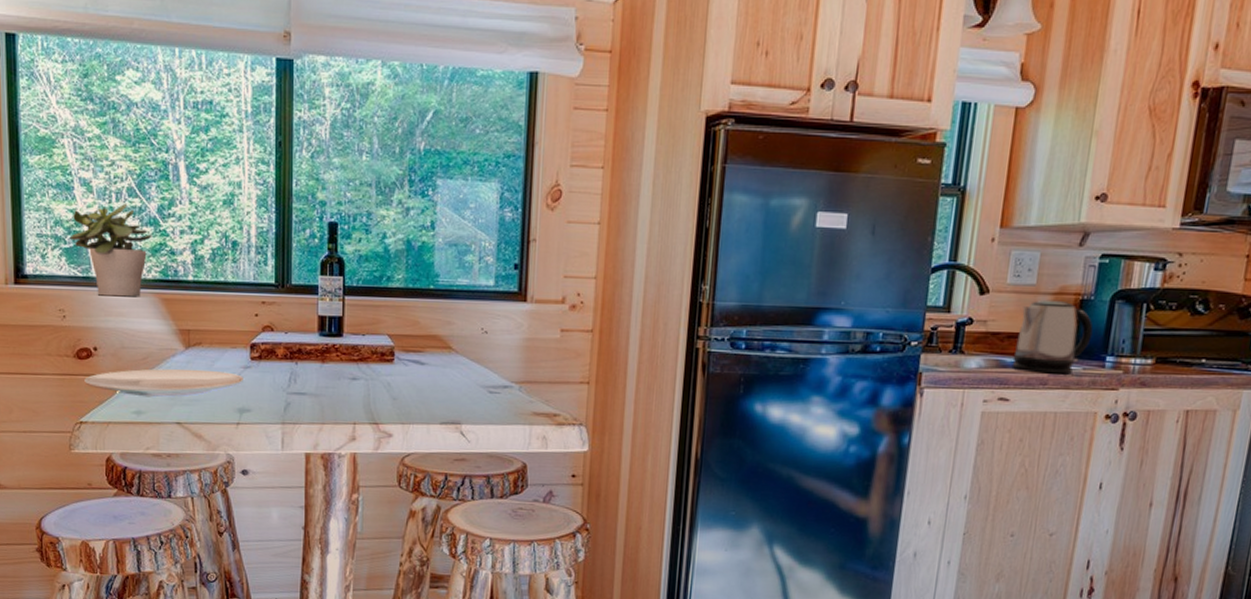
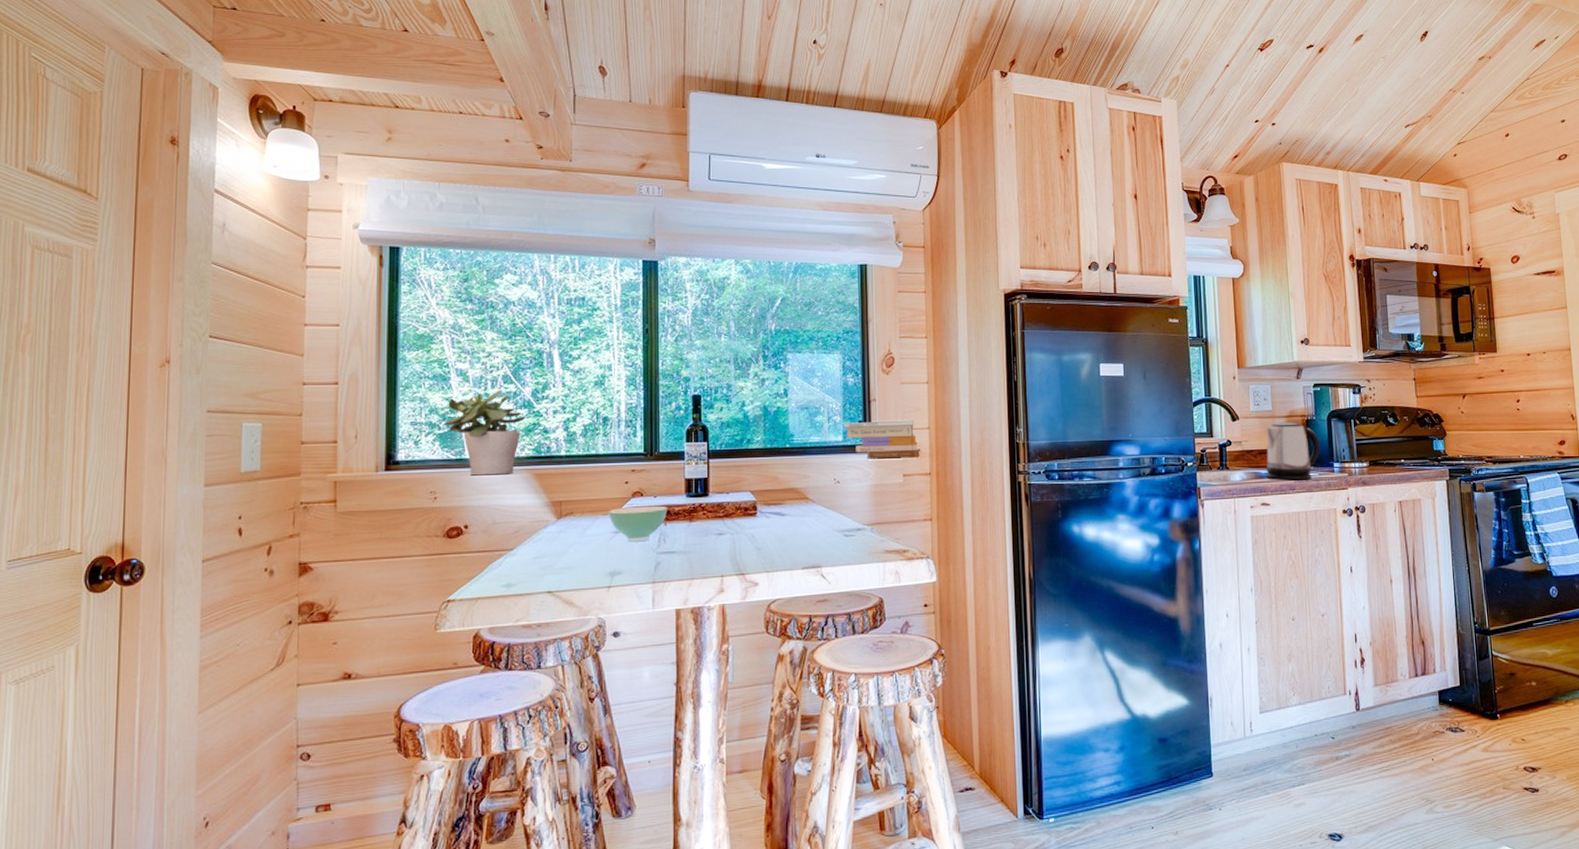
plate: present [84,368,244,397] -> none [454,537,614,569]
bowl: none [237,341,299,380] -> present [608,505,668,542]
books: none [496,265,582,311] -> present [843,421,920,459]

